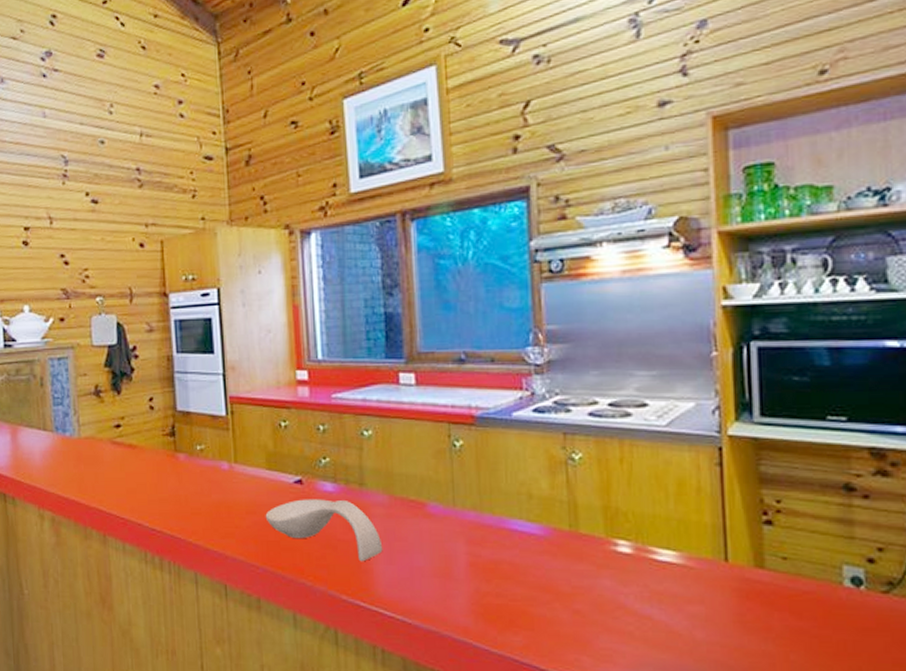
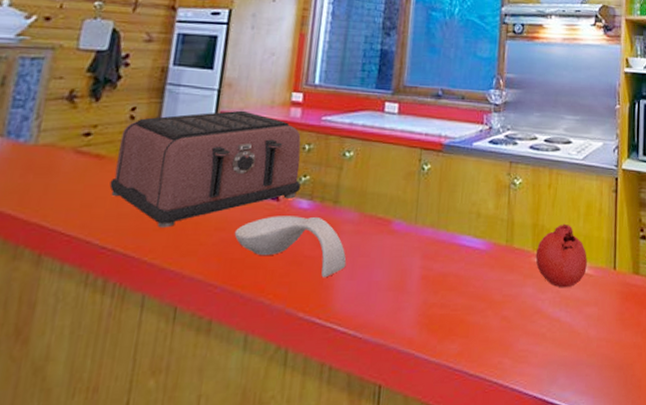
toaster: none [146,393,323,511] -> present [109,110,301,228]
fruit: none [610,505,685,582] -> present [535,223,587,288]

